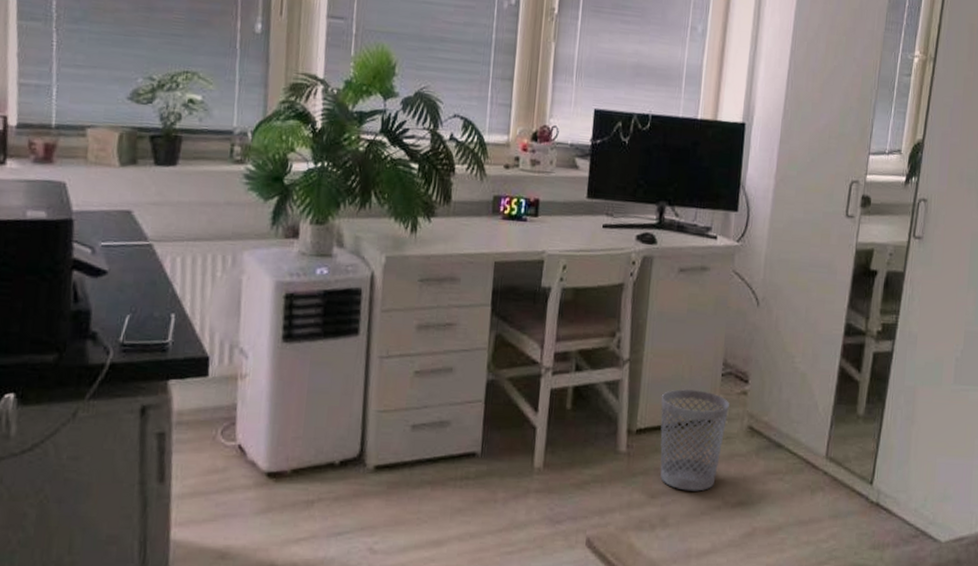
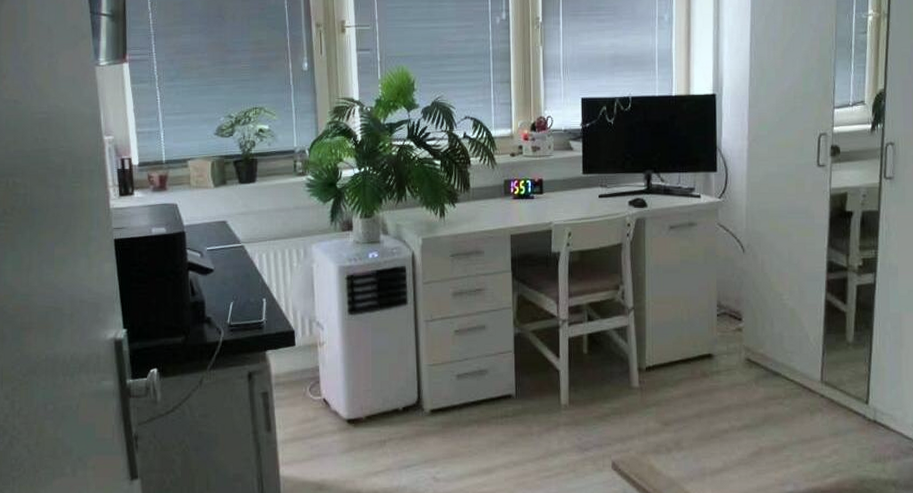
wastebasket: present [660,389,729,491] -> none [664,330,727,418]

